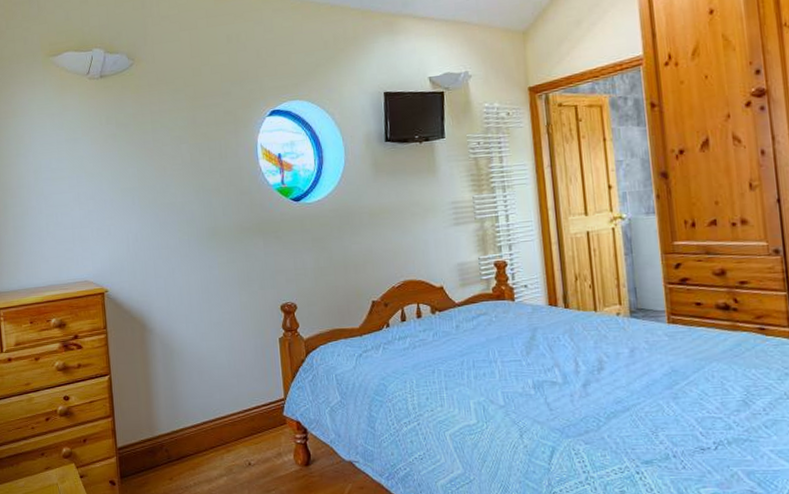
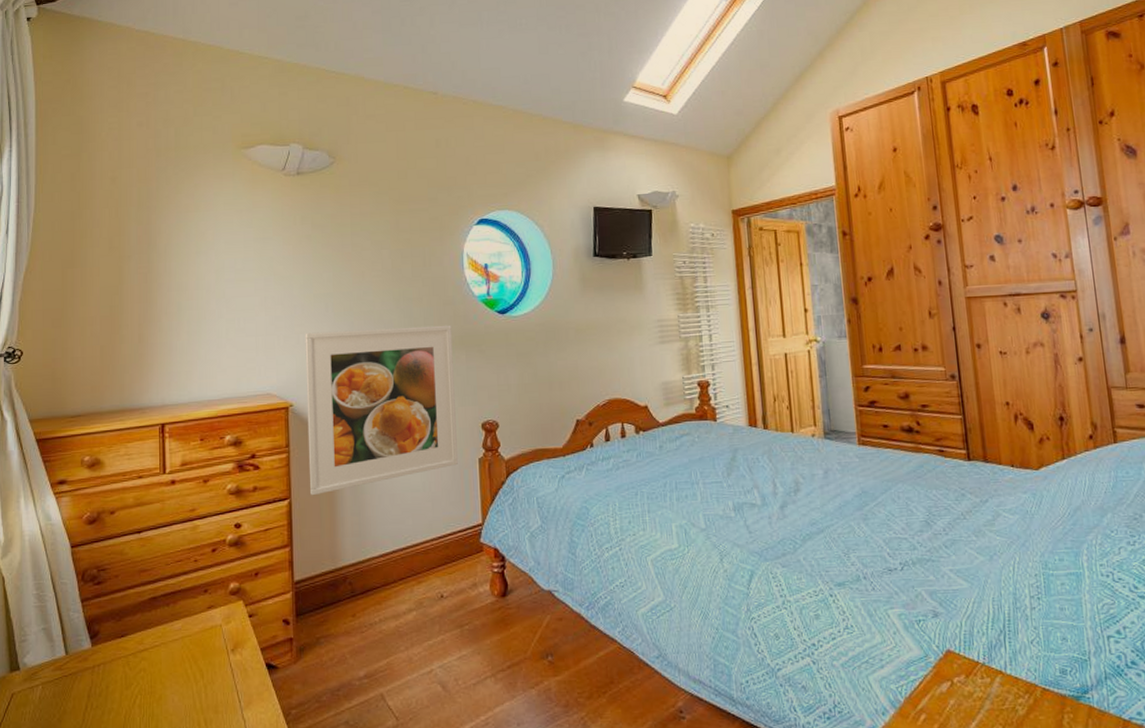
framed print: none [115,213,260,372] -> present [305,325,458,496]

